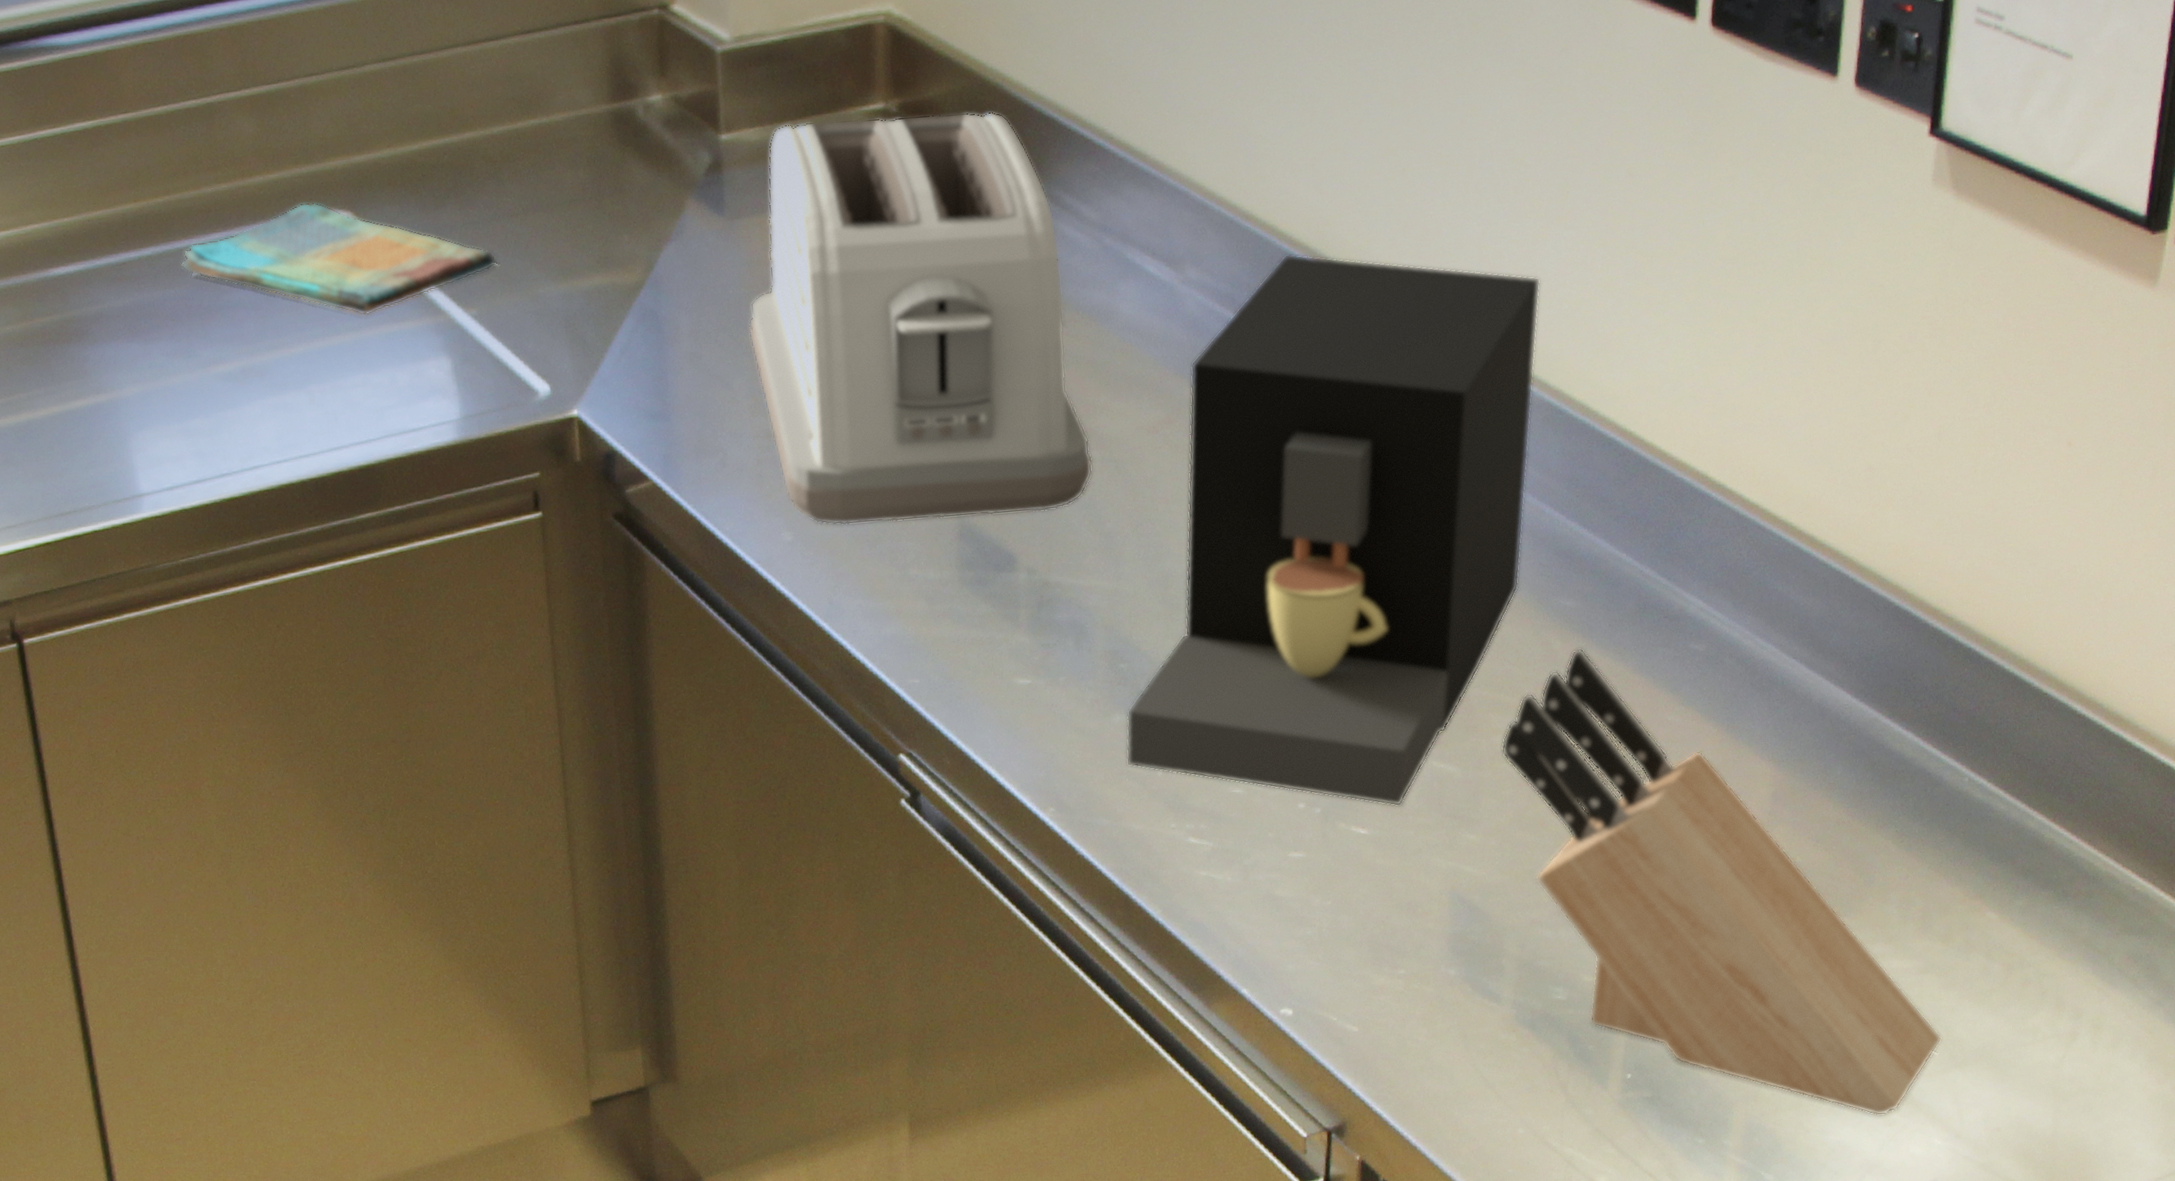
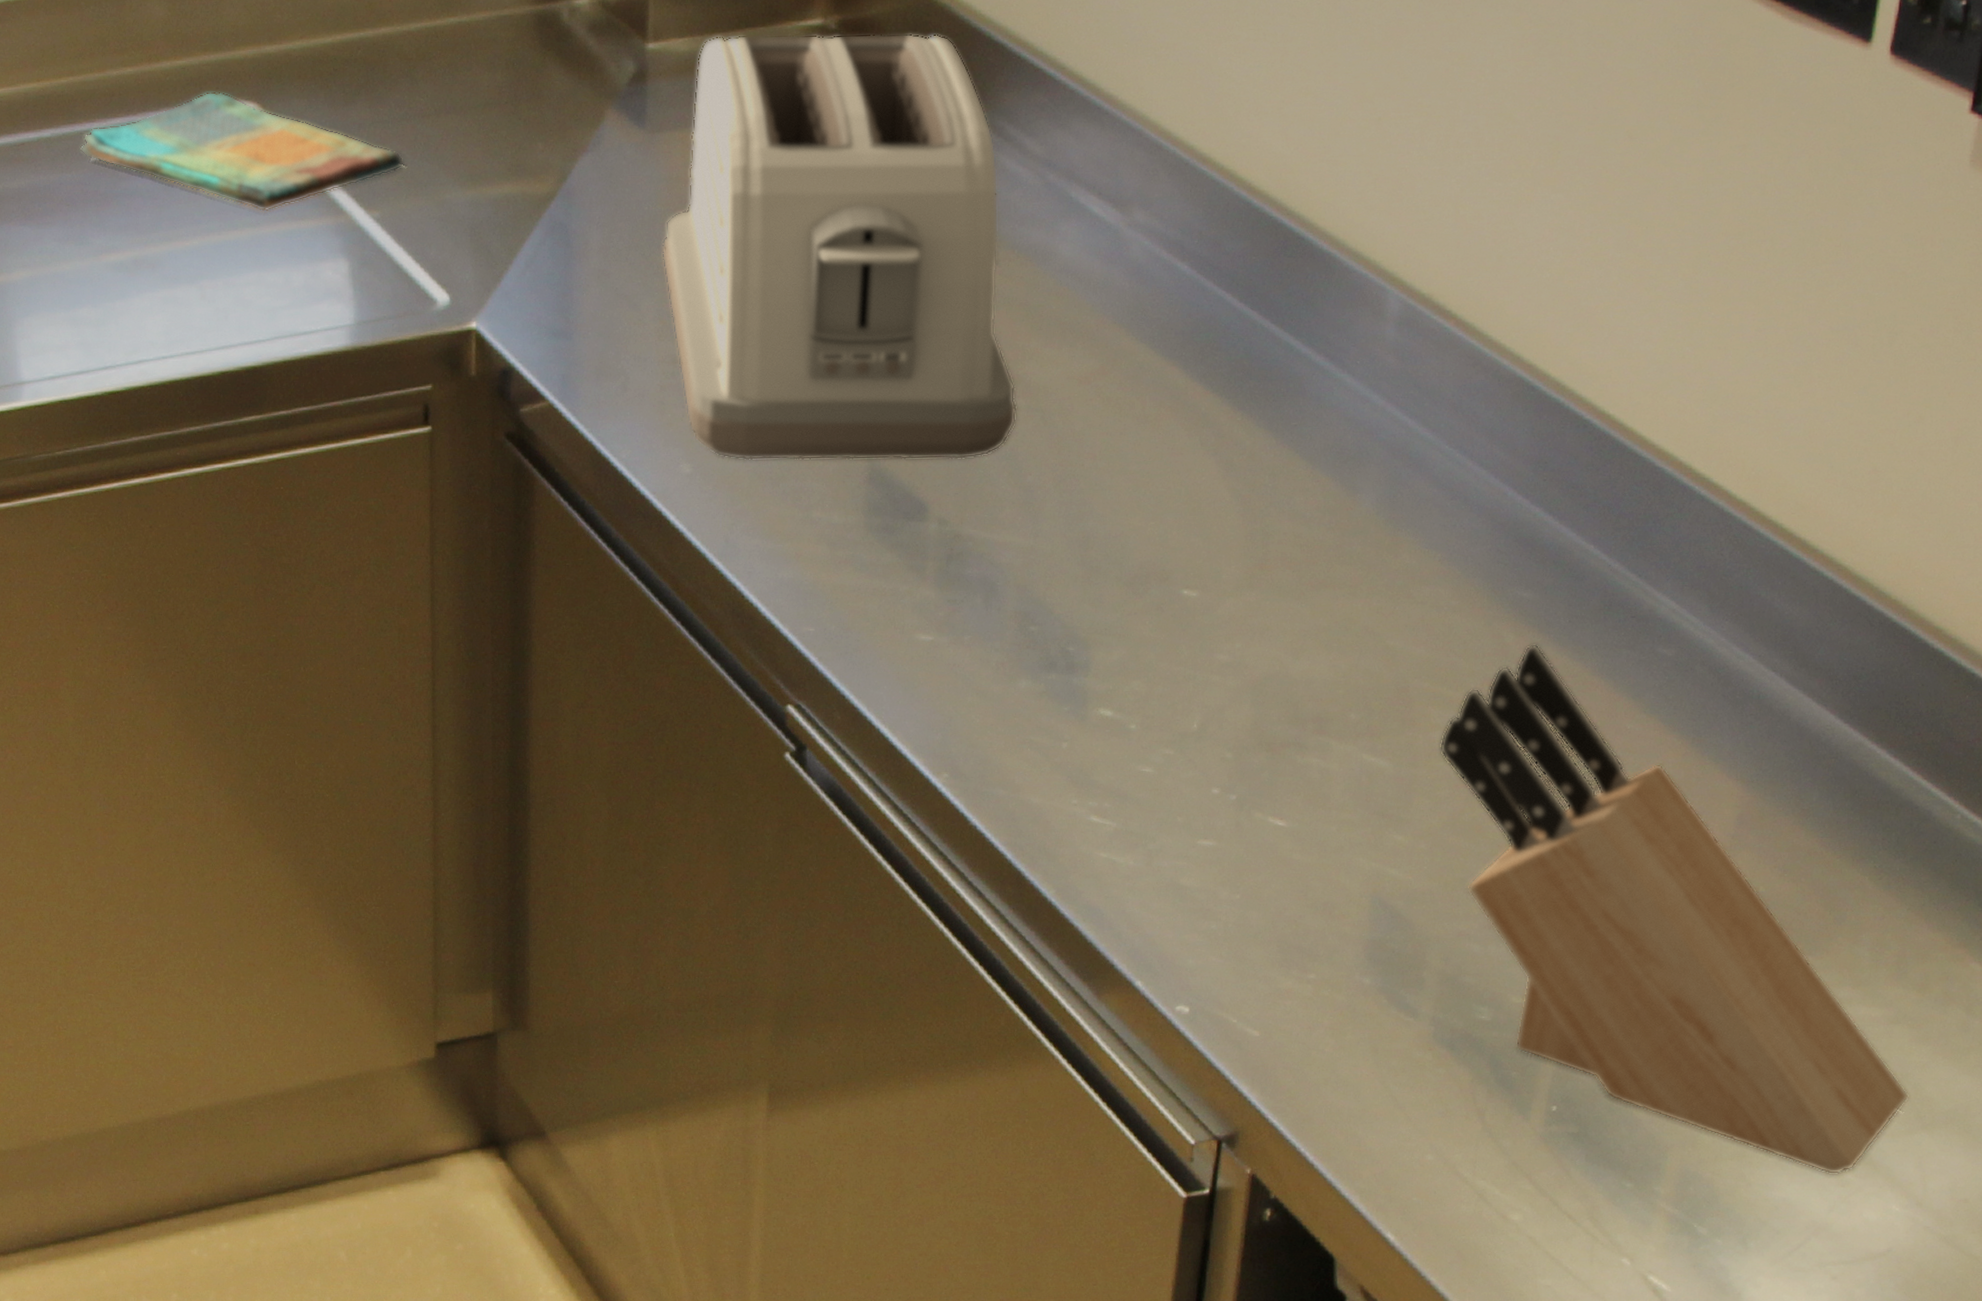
coffee maker: present [1126,253,1541,807] -> none [1029,201,1522,800]

